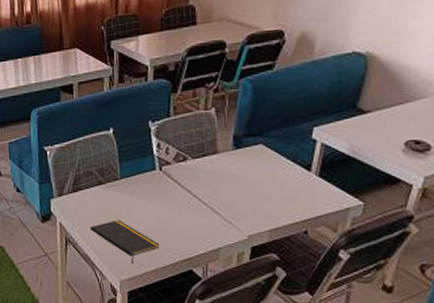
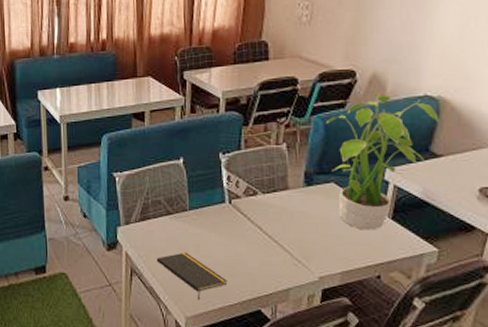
potted plant: none [255,52,367,189] -> present [327,93,439,230]

